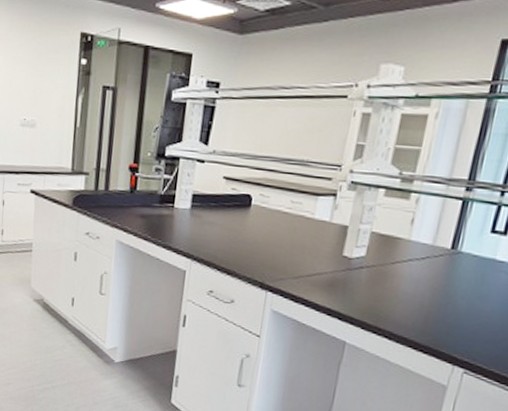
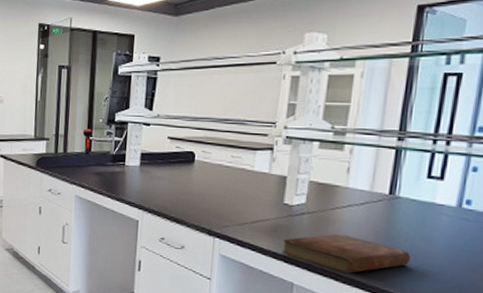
bible: none [336,289,466,333] -> present [281,233,410,274]

